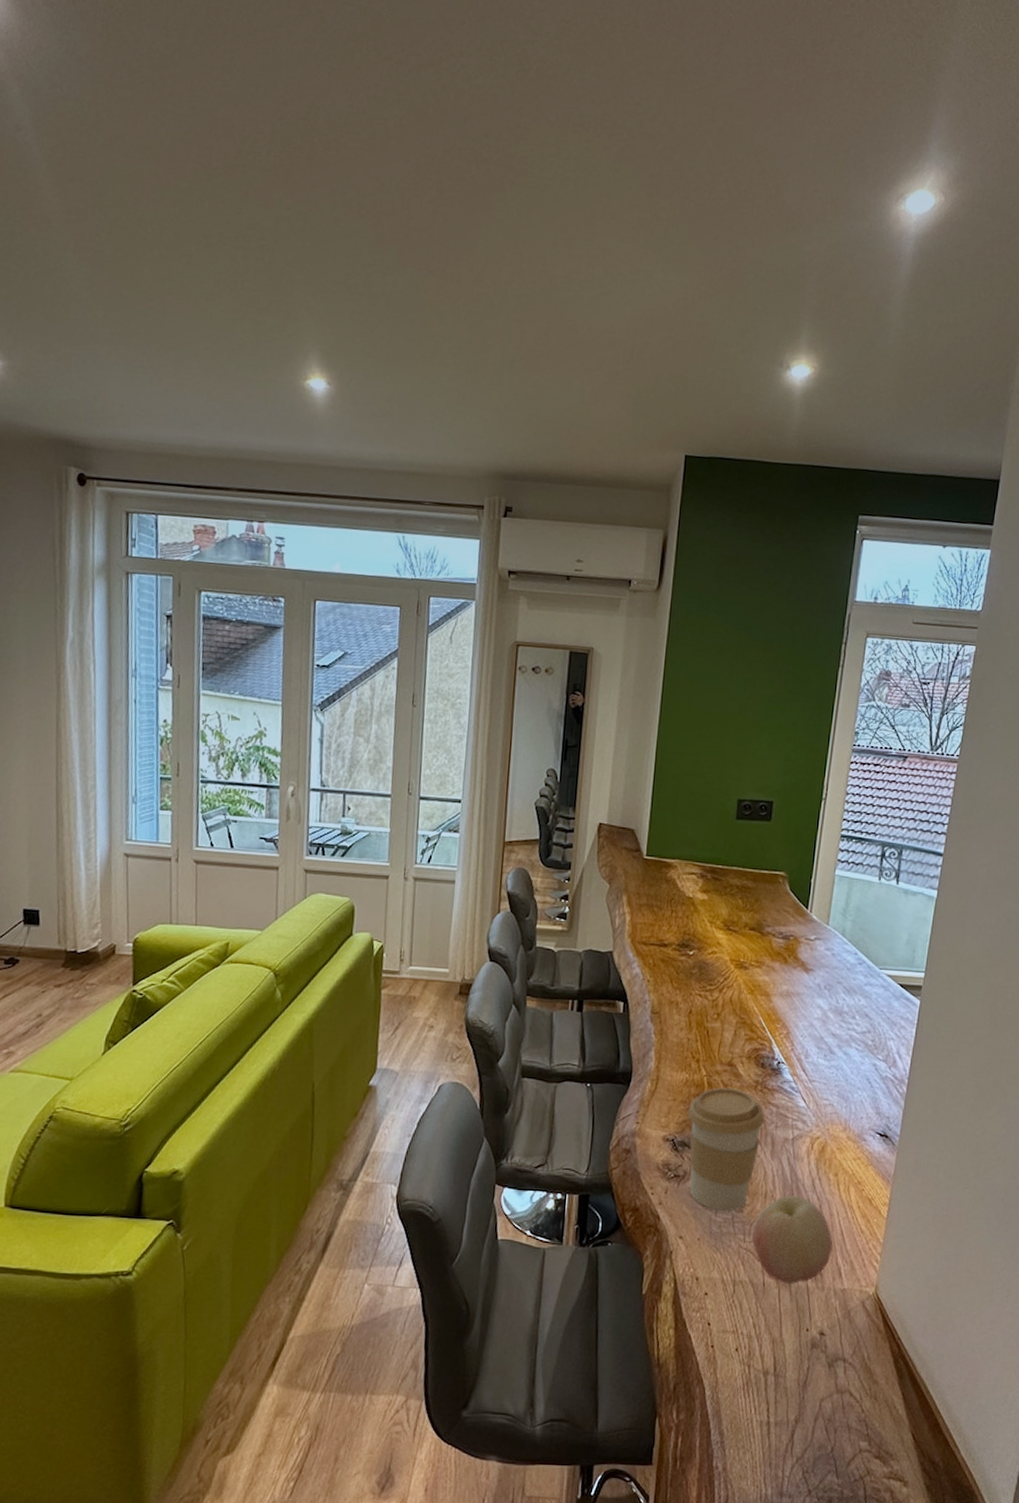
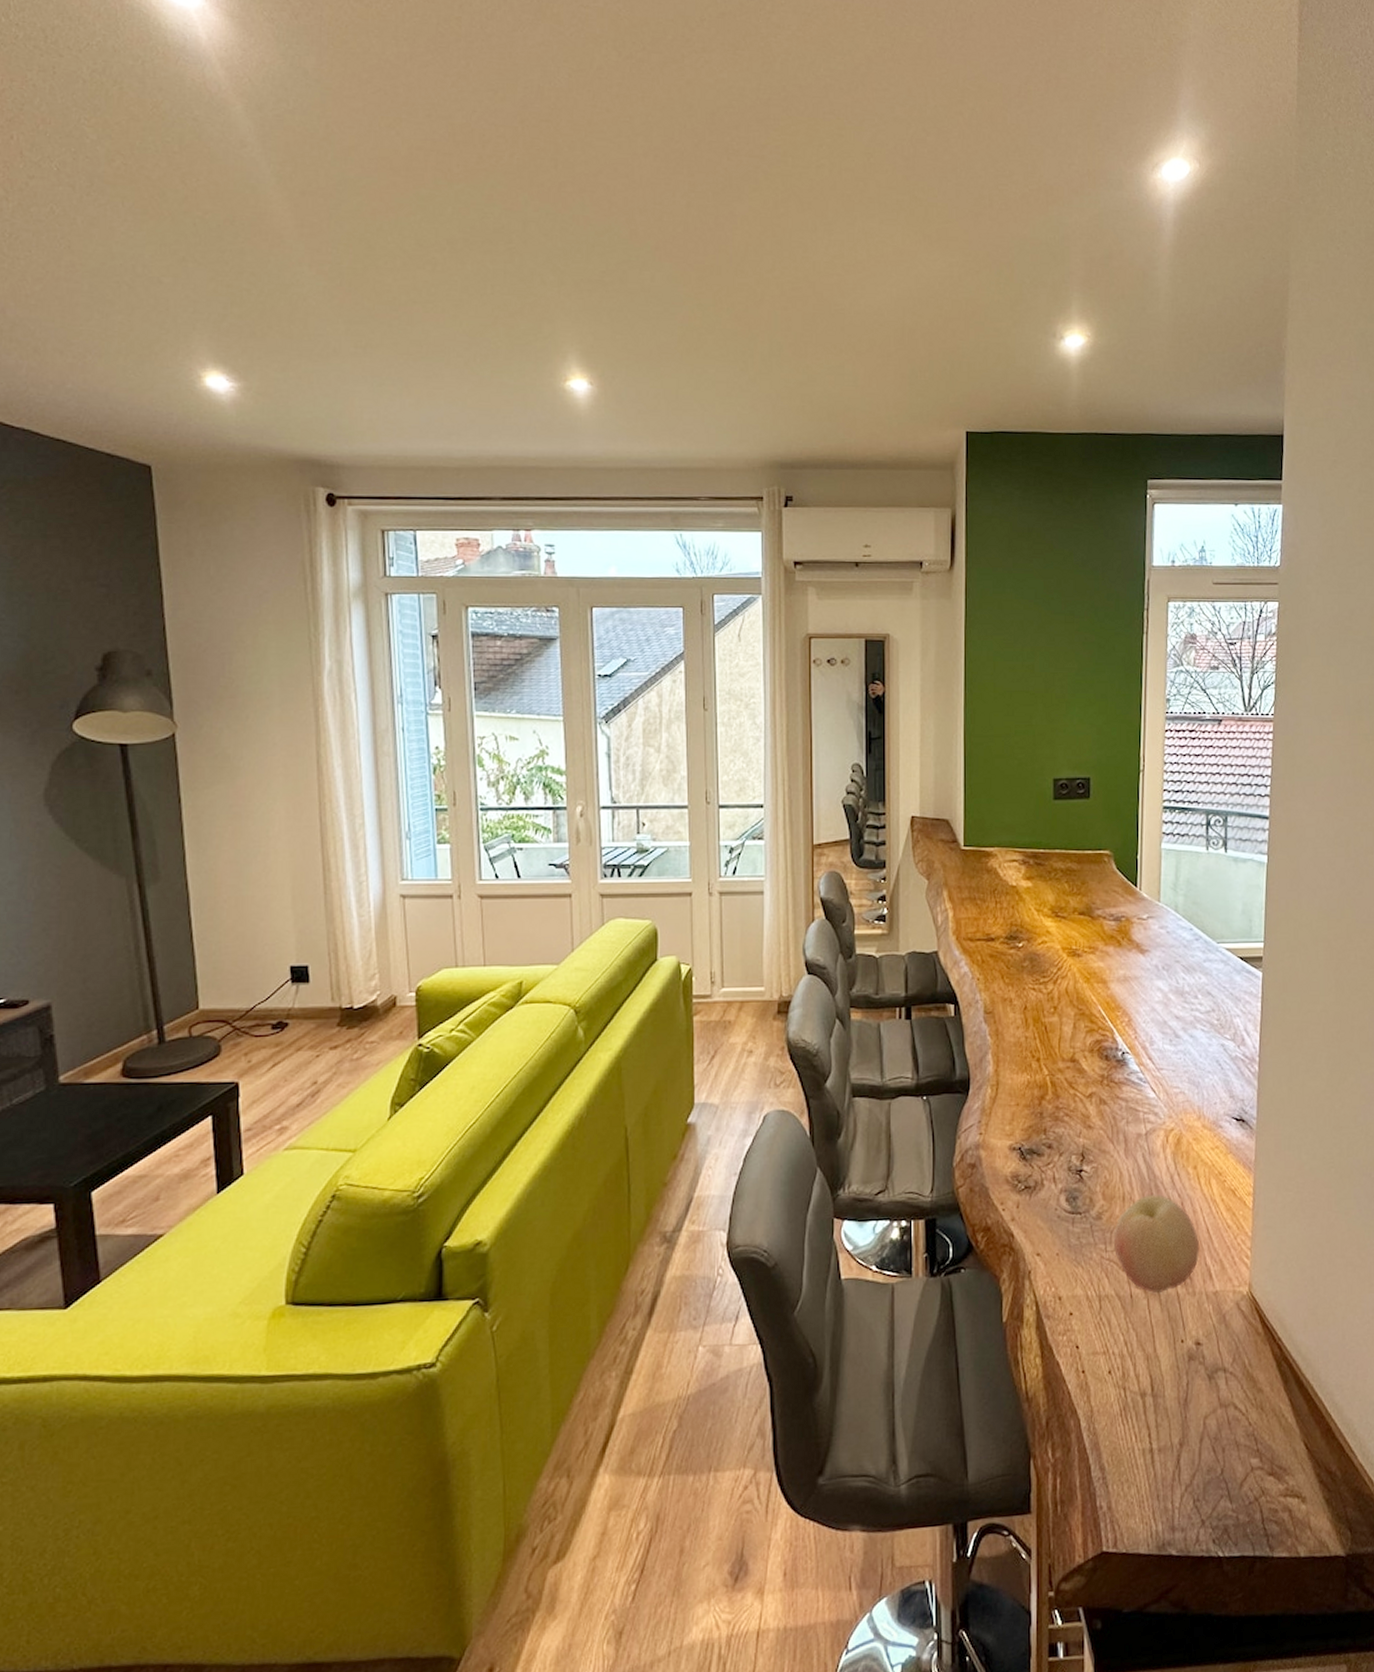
coffee cup: present [688,1086,765,1212] -> none [1033,1084,1115,1221]

